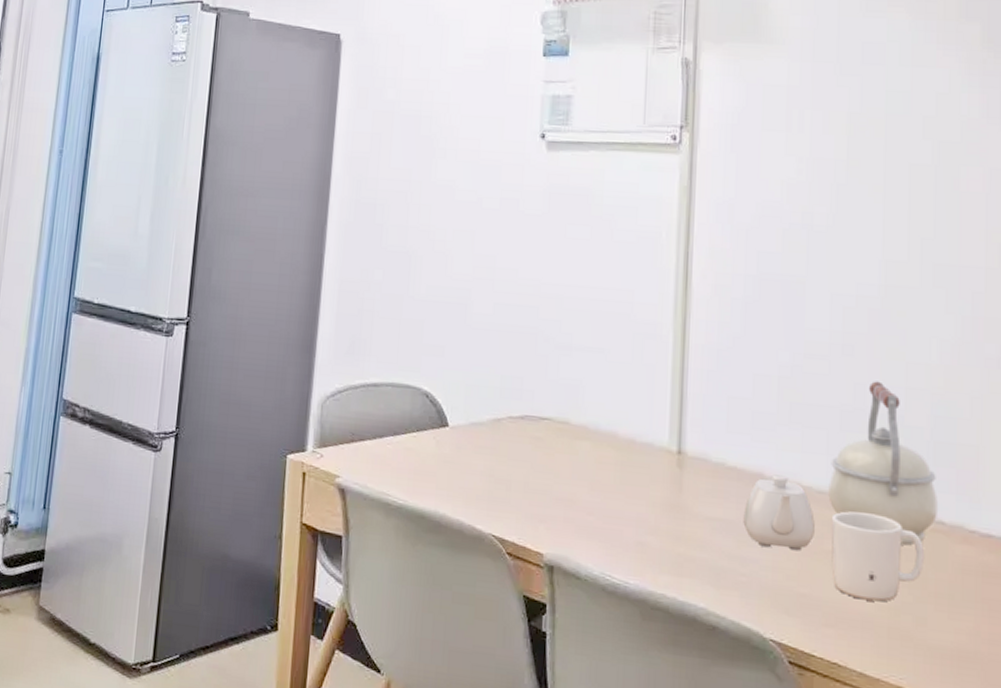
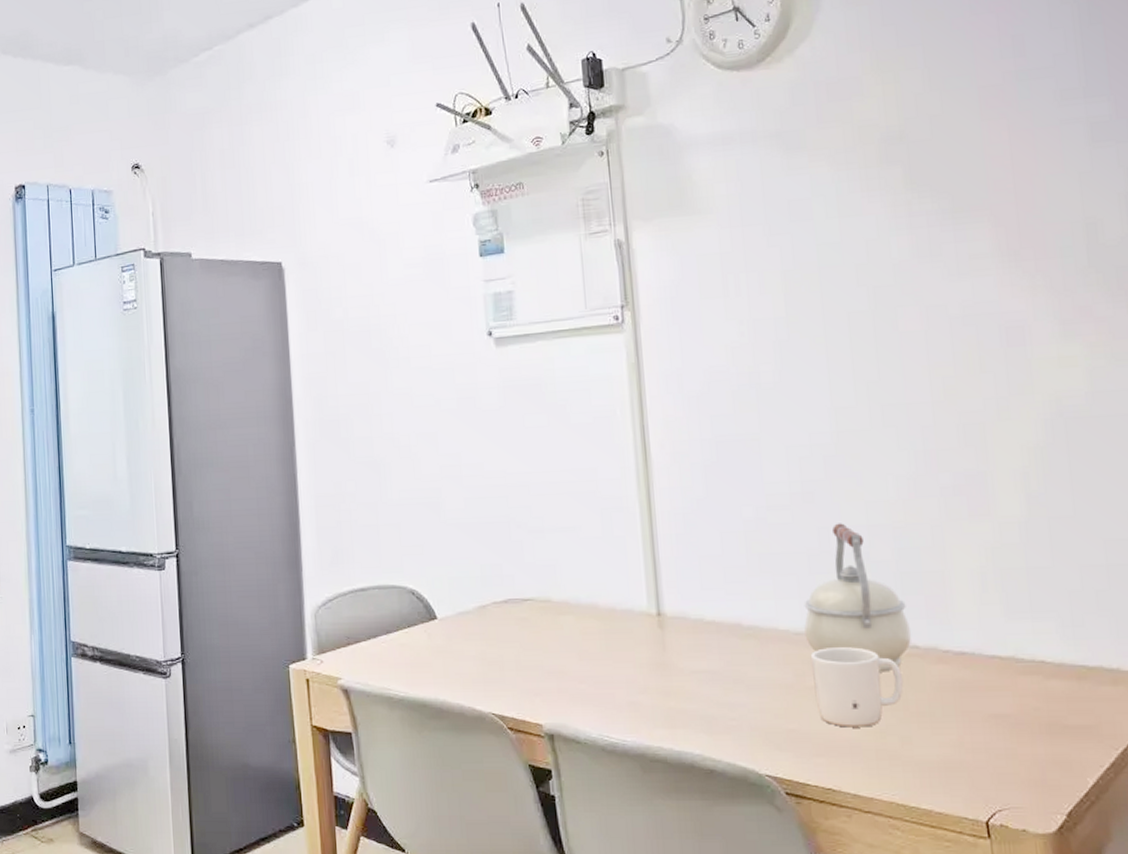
teapot: present [743,474,815,551] -> none [726,623,796,692]

